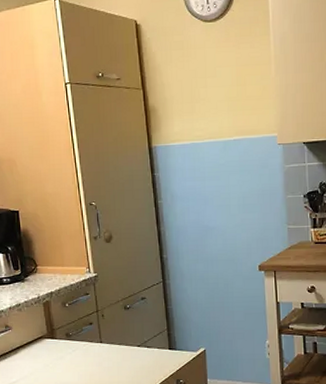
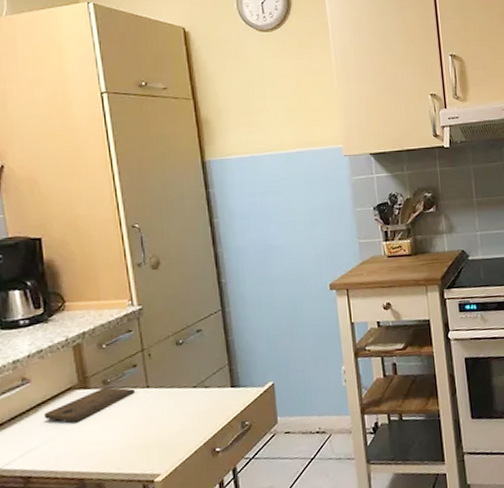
cutting board: none [21,339,92,364] -> present [43,387,136,422]

